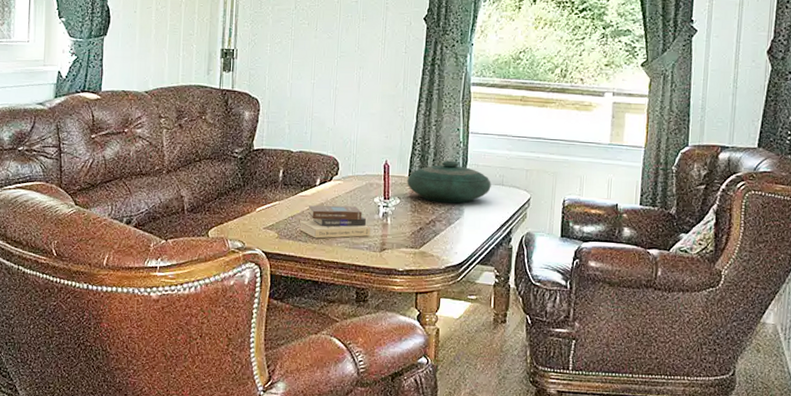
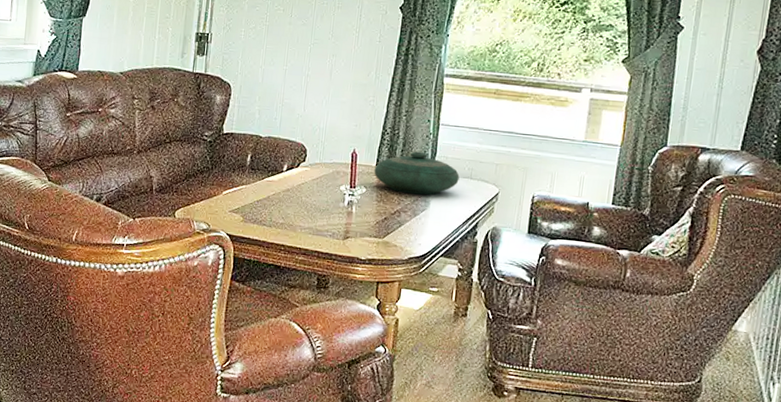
books: present [299,205,371,239] -> none [264,190,336,224]

